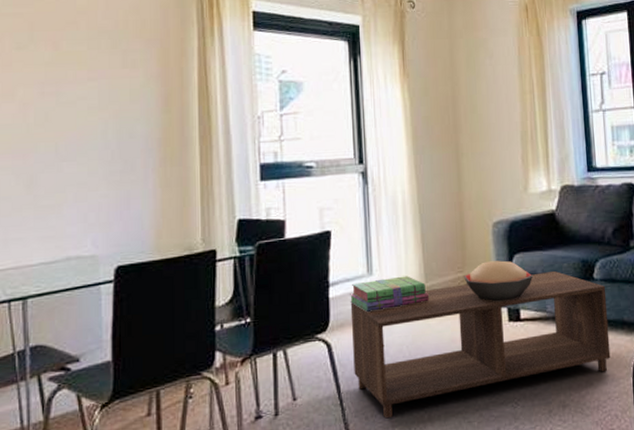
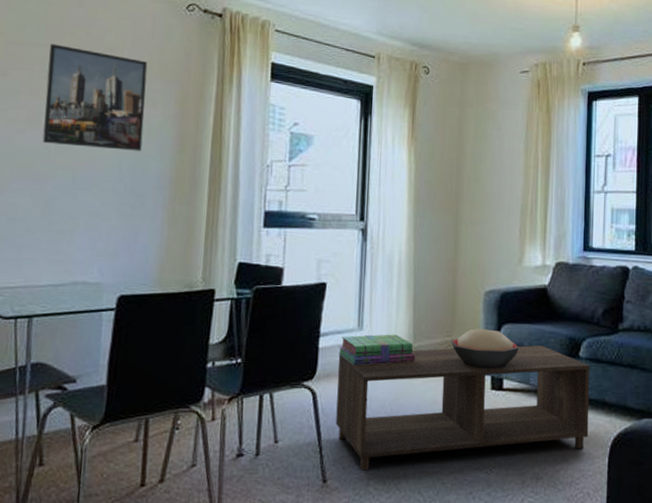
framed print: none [18,12,126,117] -> present [42,43,148,151]

